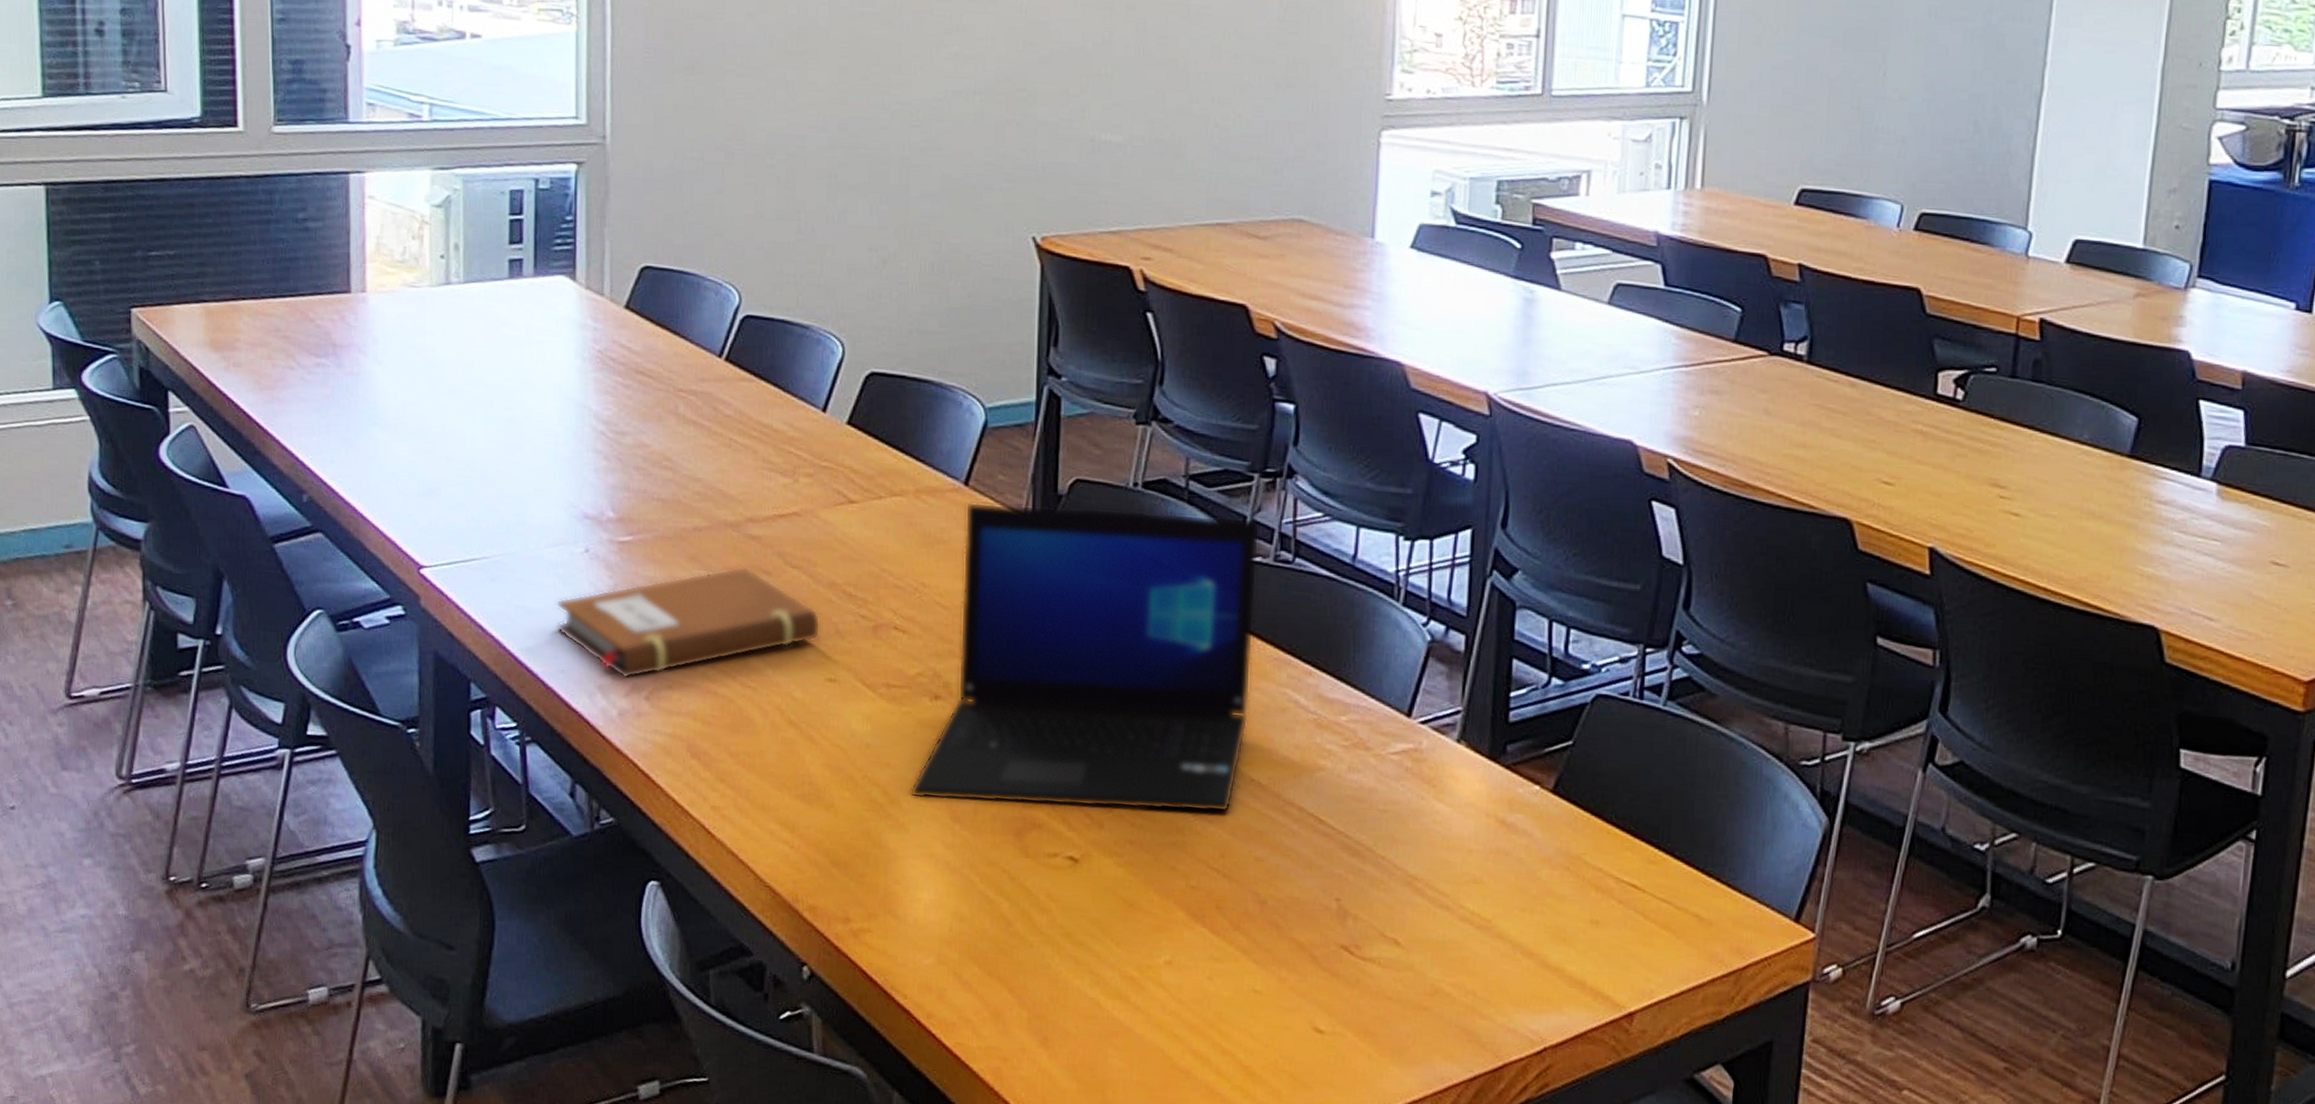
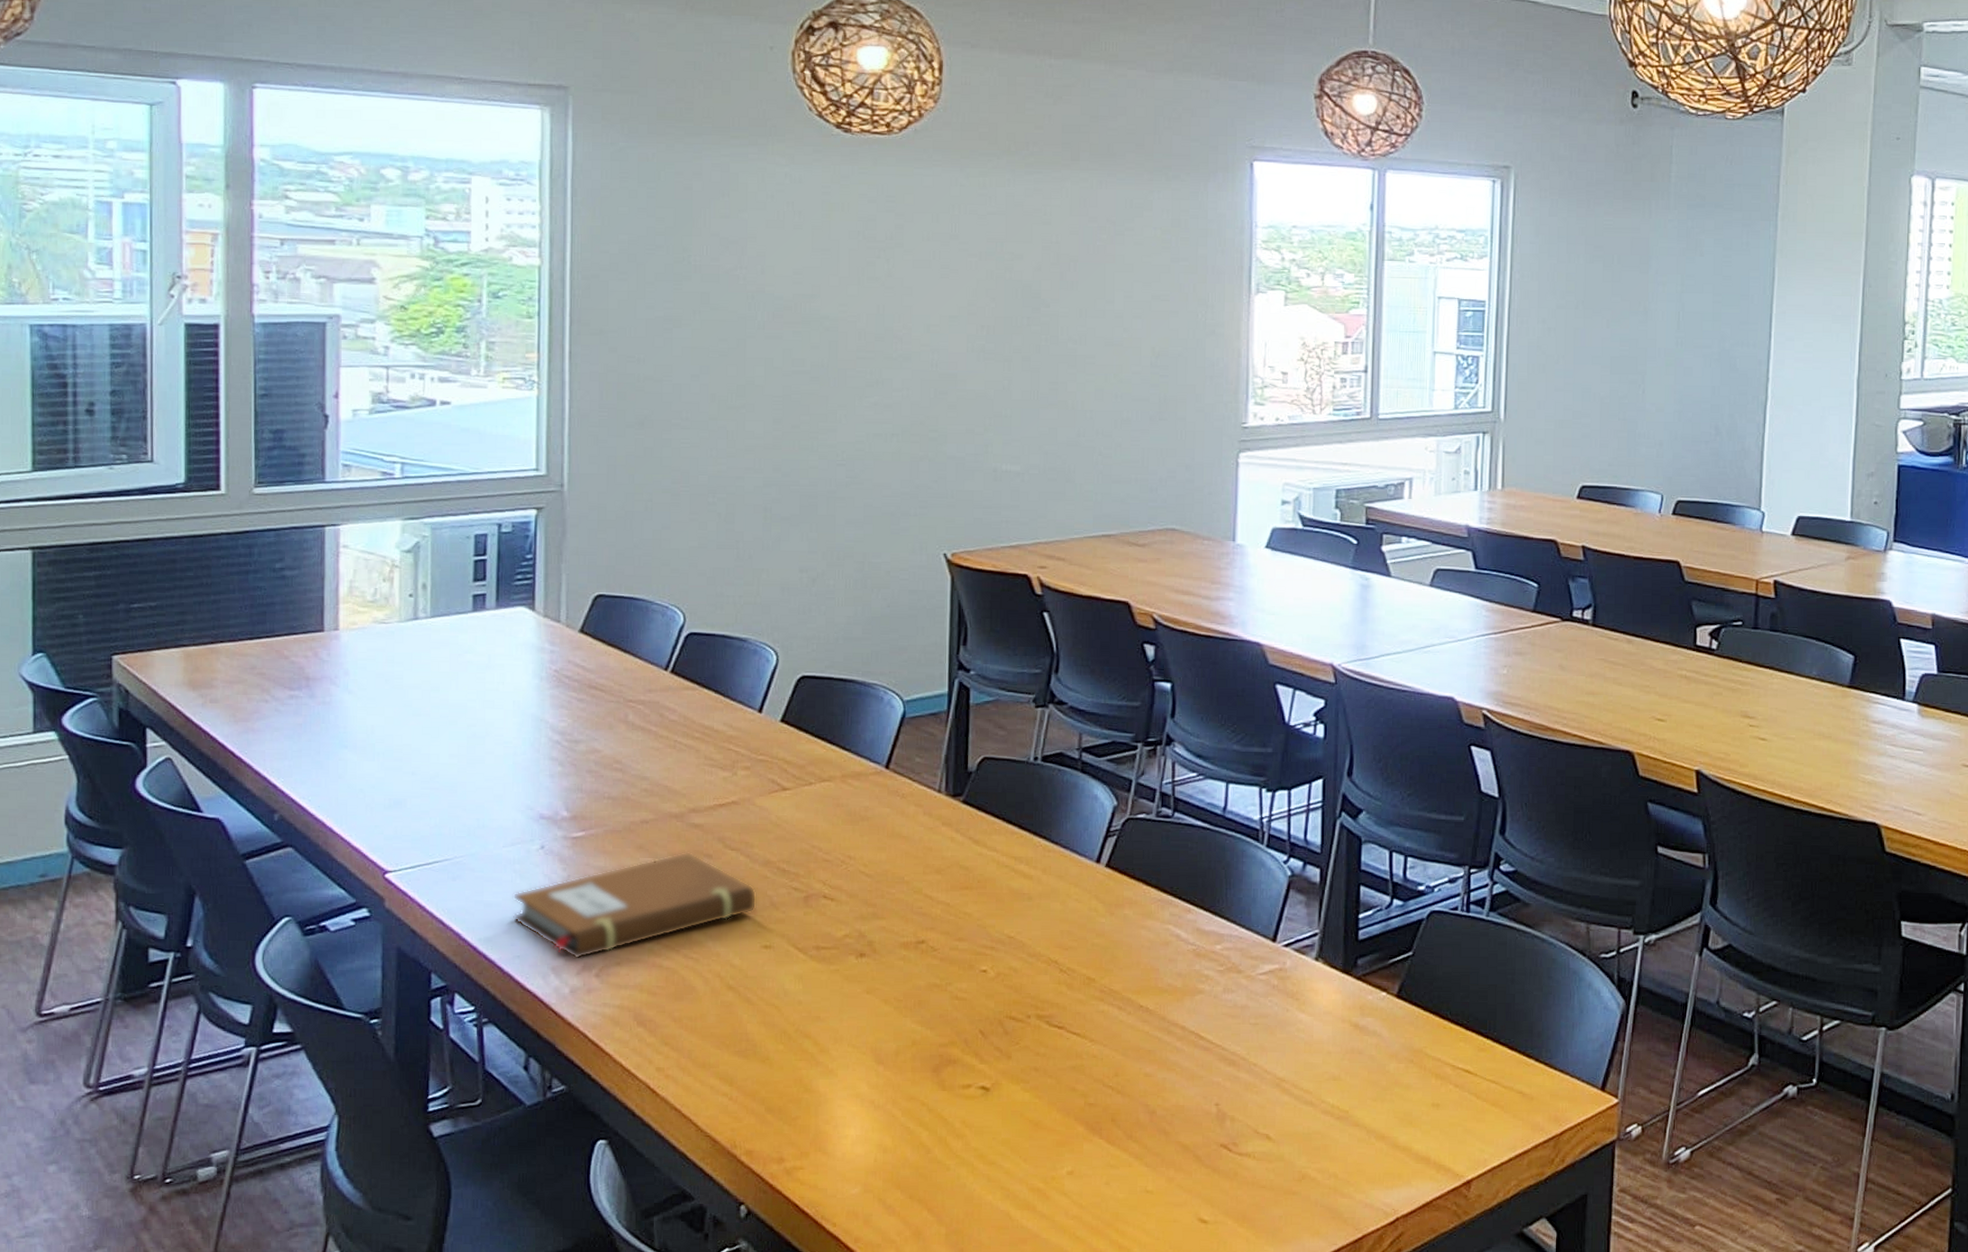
laptop: present [910,501,1260,813] -> none [838,780,1144,1046]

